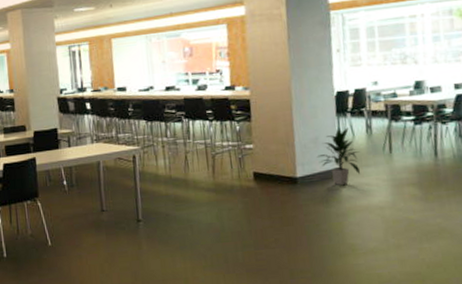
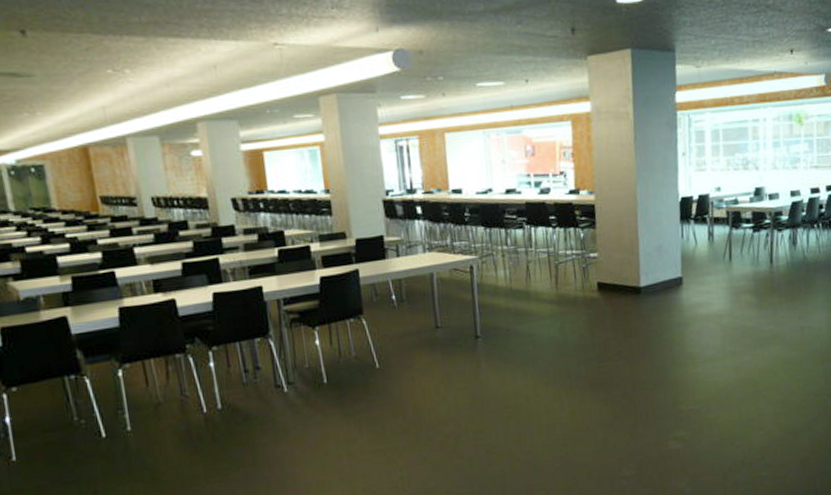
indoor plant: present [317,127,361,186] -> none [660,235,702,295]

